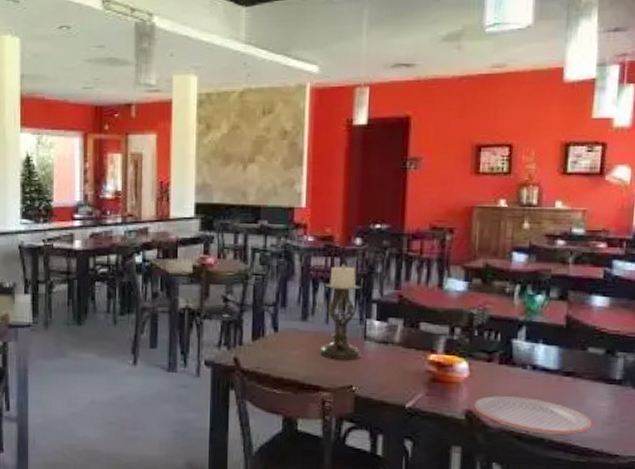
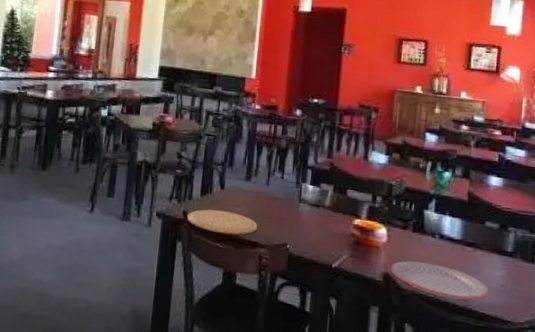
plate: none [238,354,318,380] -> present [187,209,258,235]
candle holder: present [319,264,361,360] -> none [259,131,299,220]

